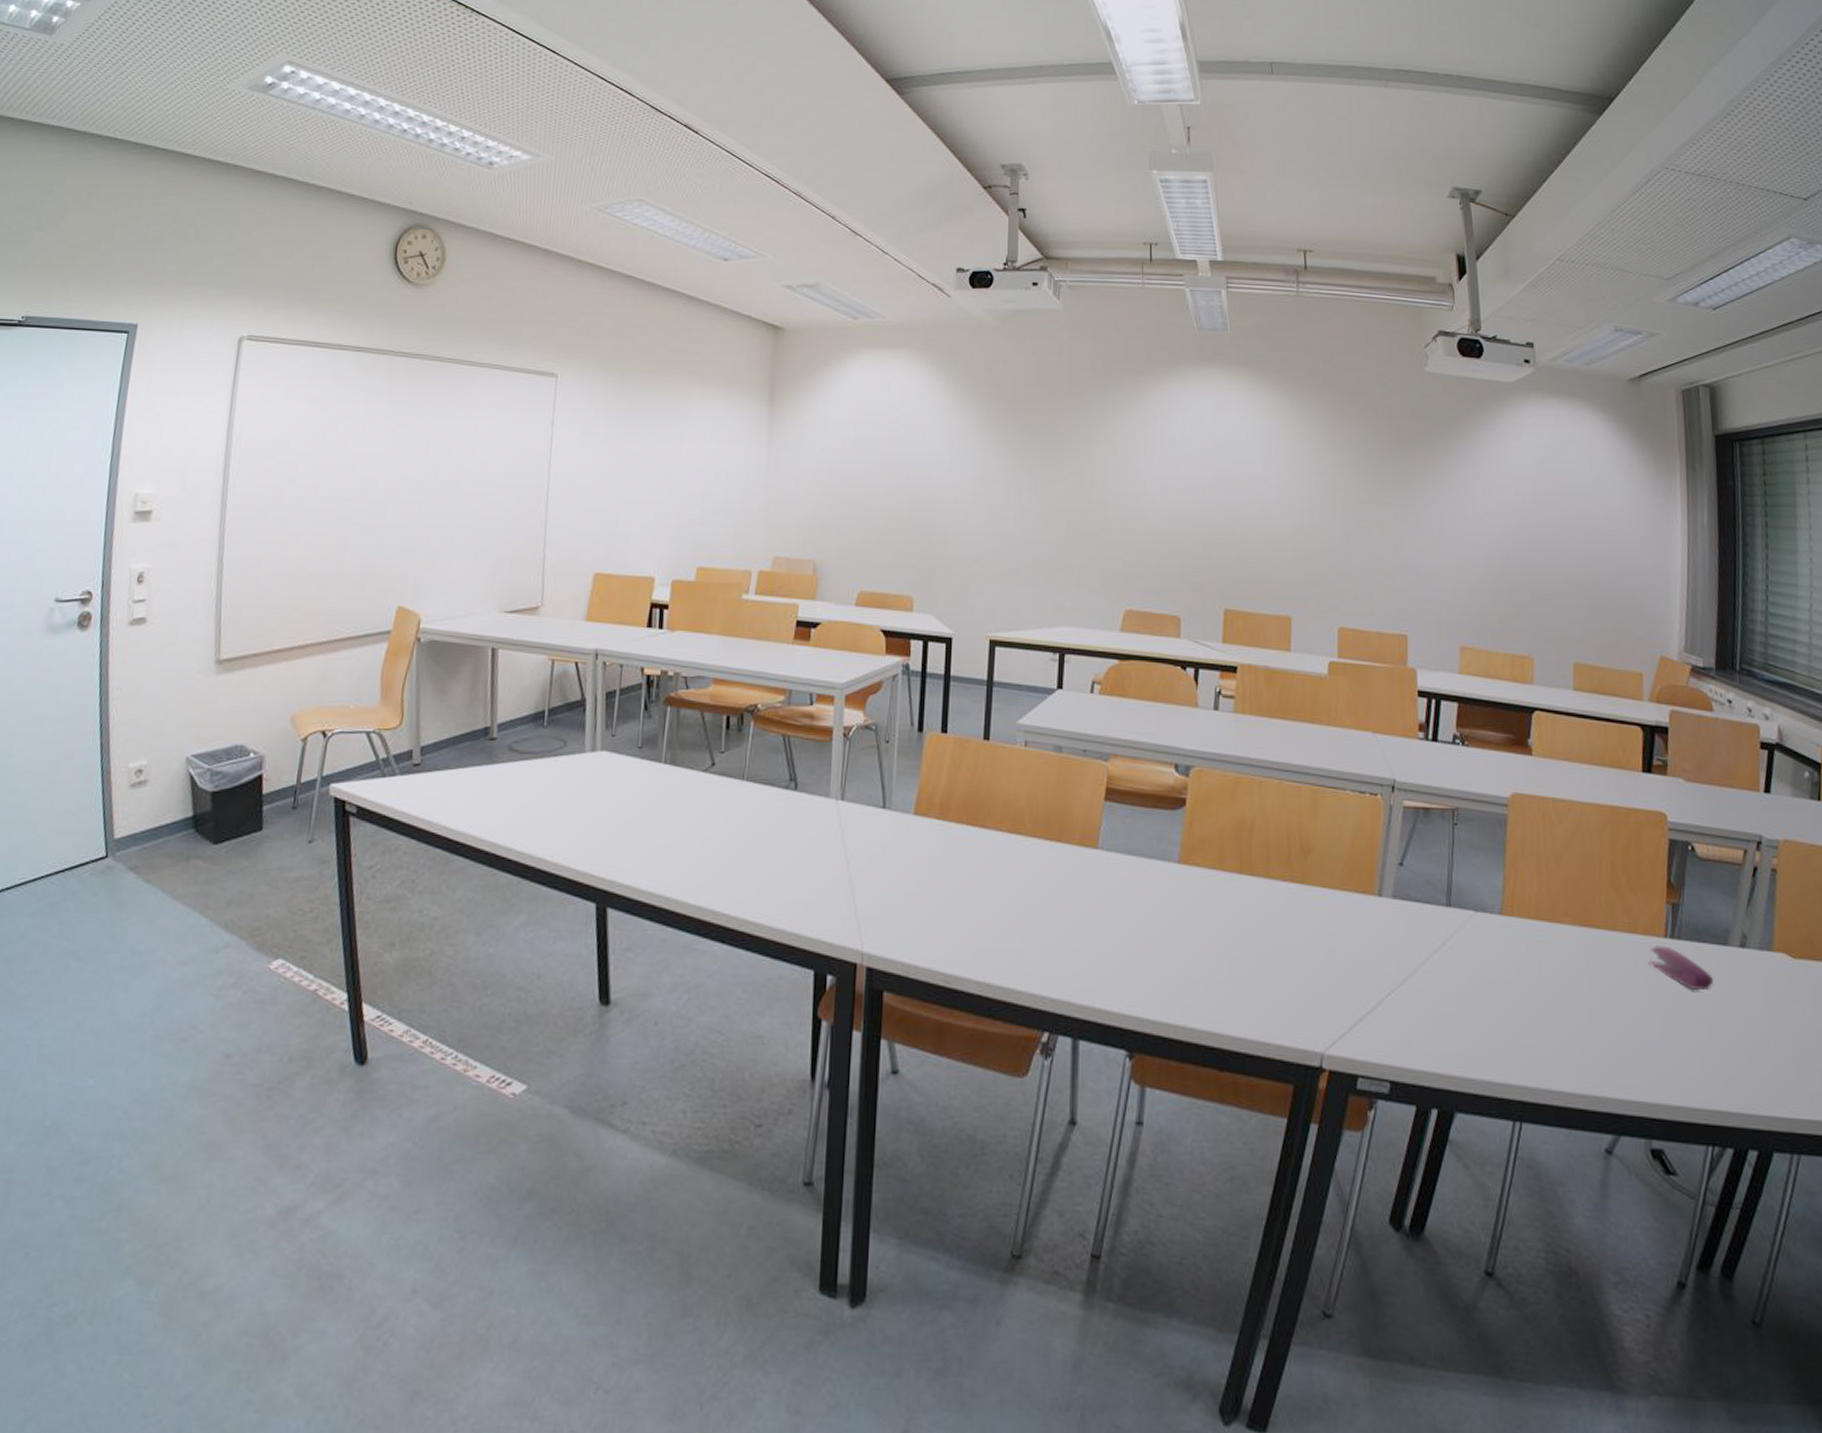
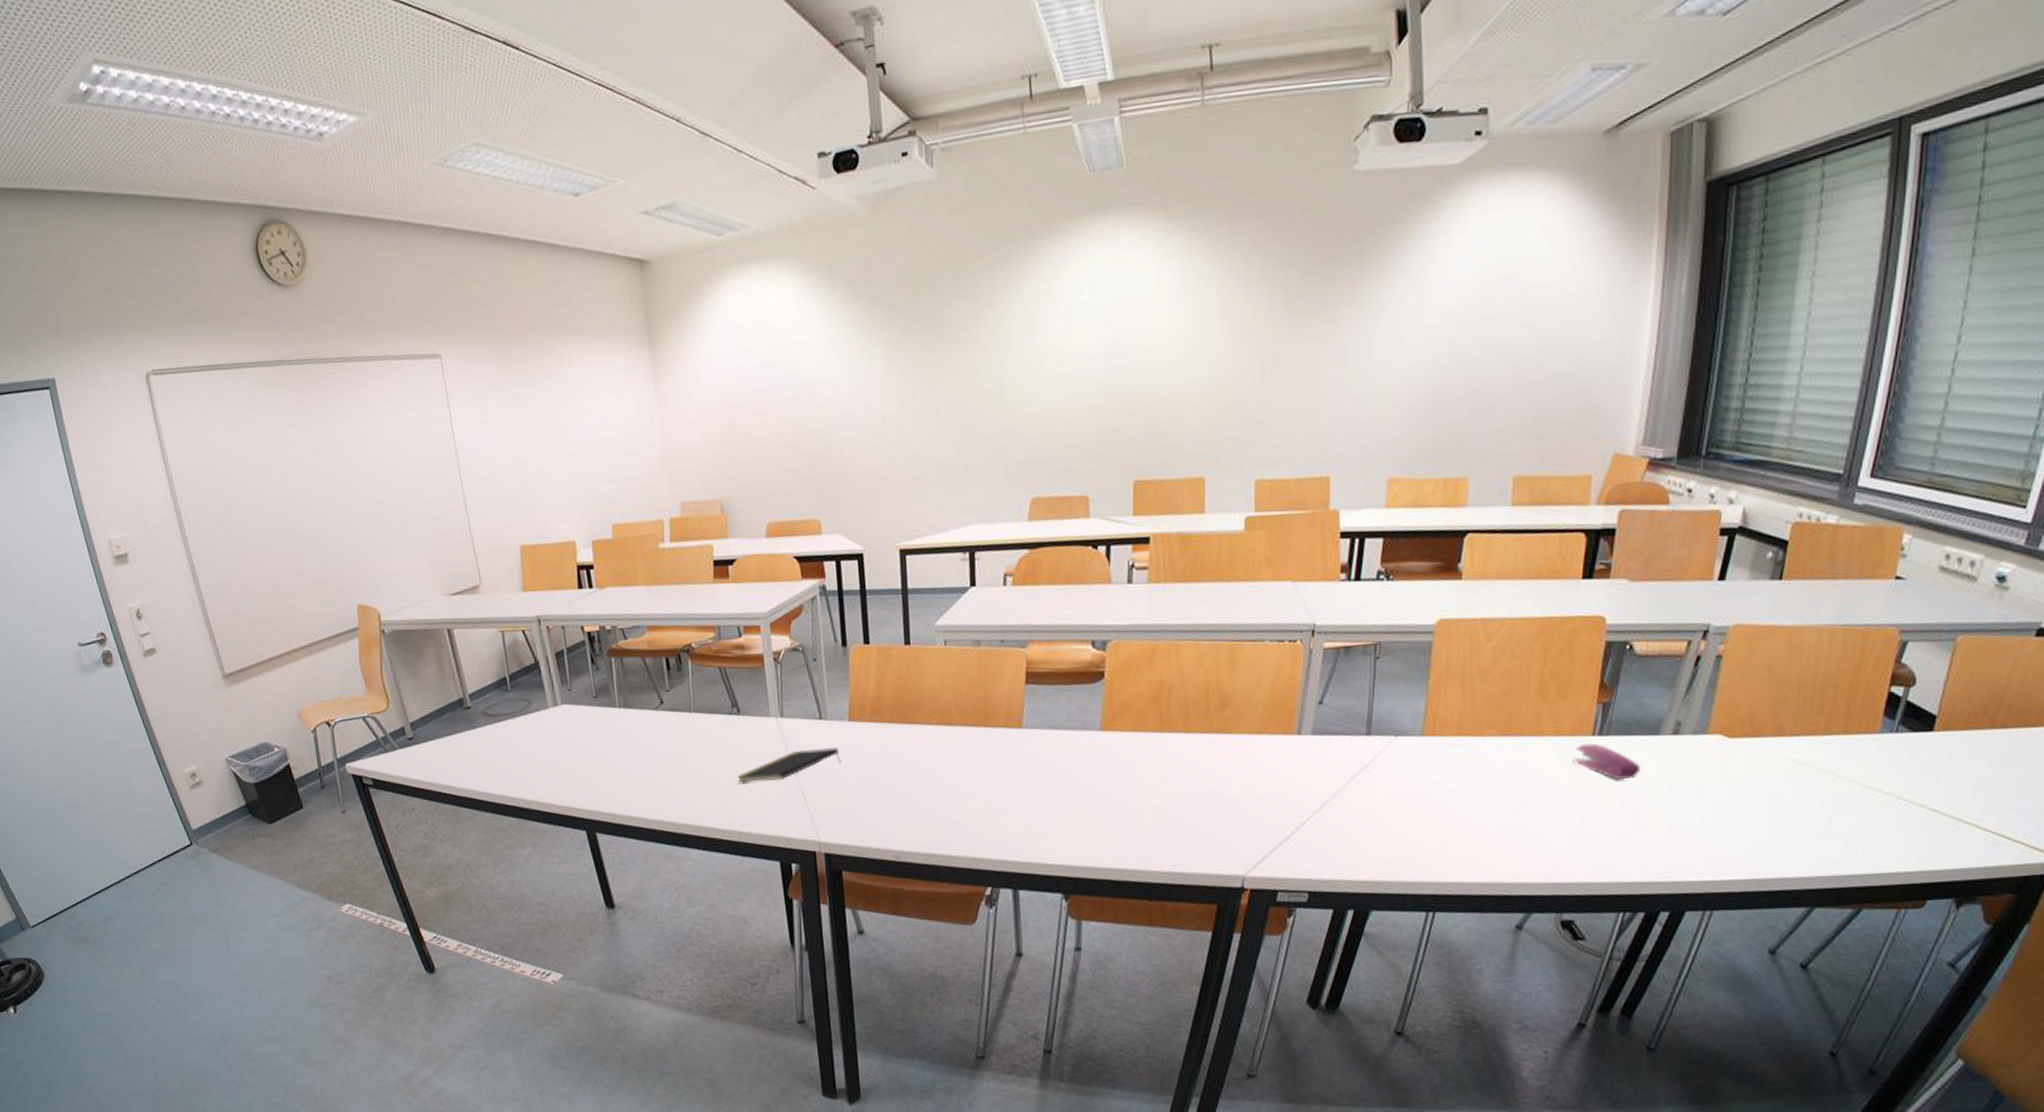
notepad: none [782,840,900,873] -> present [738,747,841,782]

